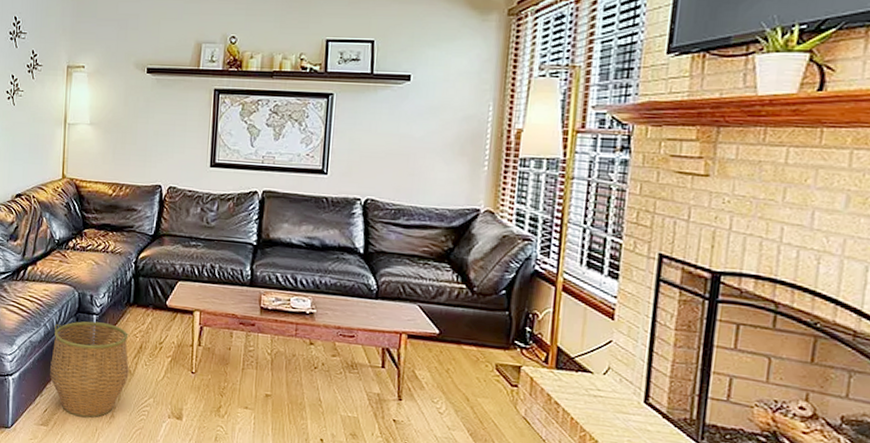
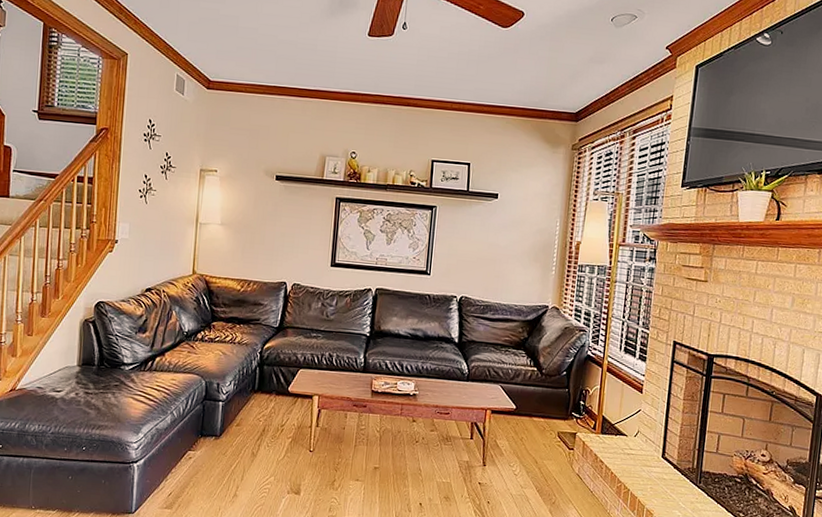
basket: present [49,321,129,418] -> none [175,407,253,499]

